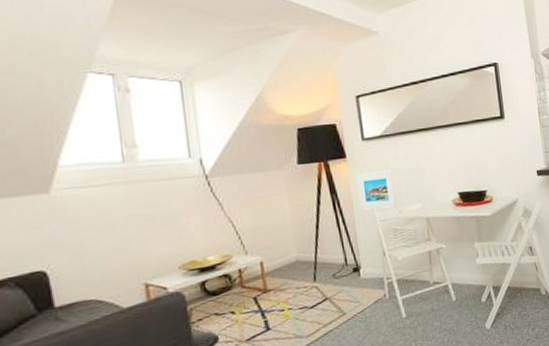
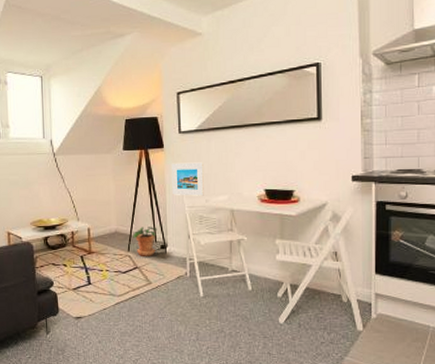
potted plant: none [318,248,347,285] -> present [133,227,157,256]

